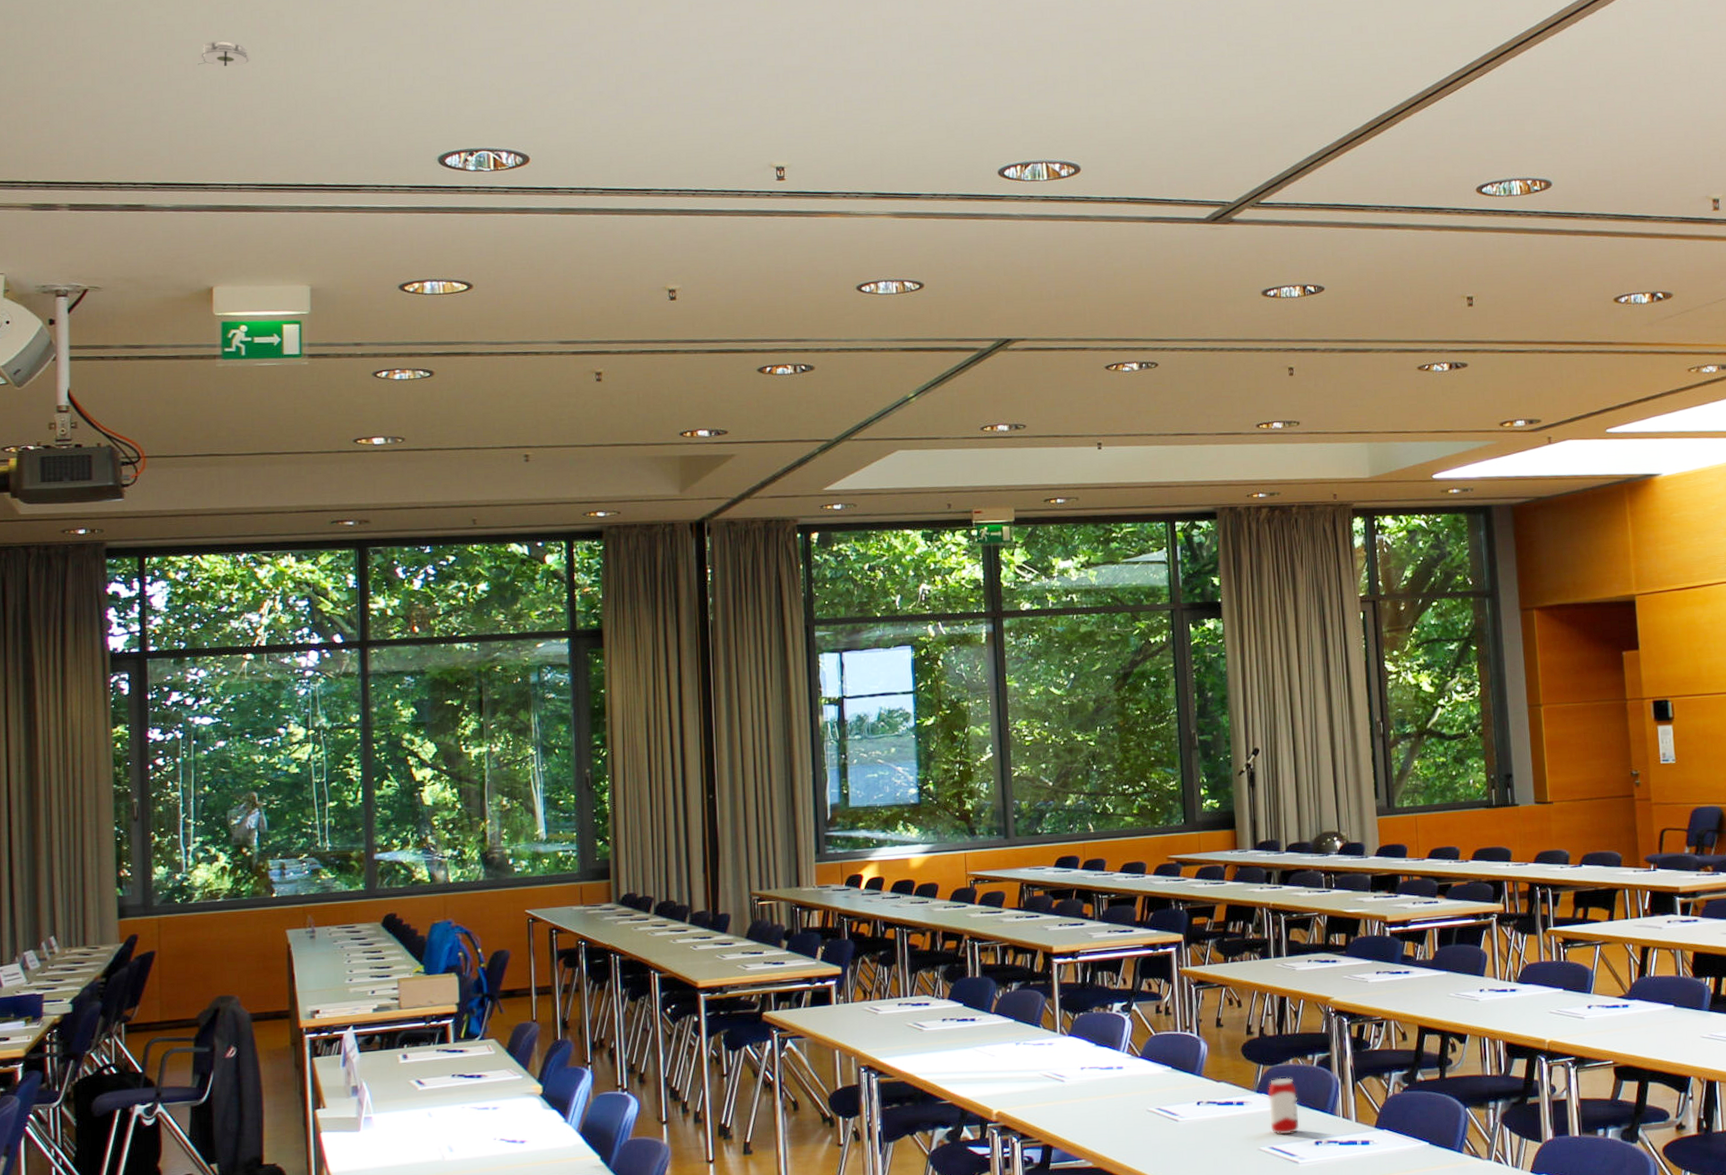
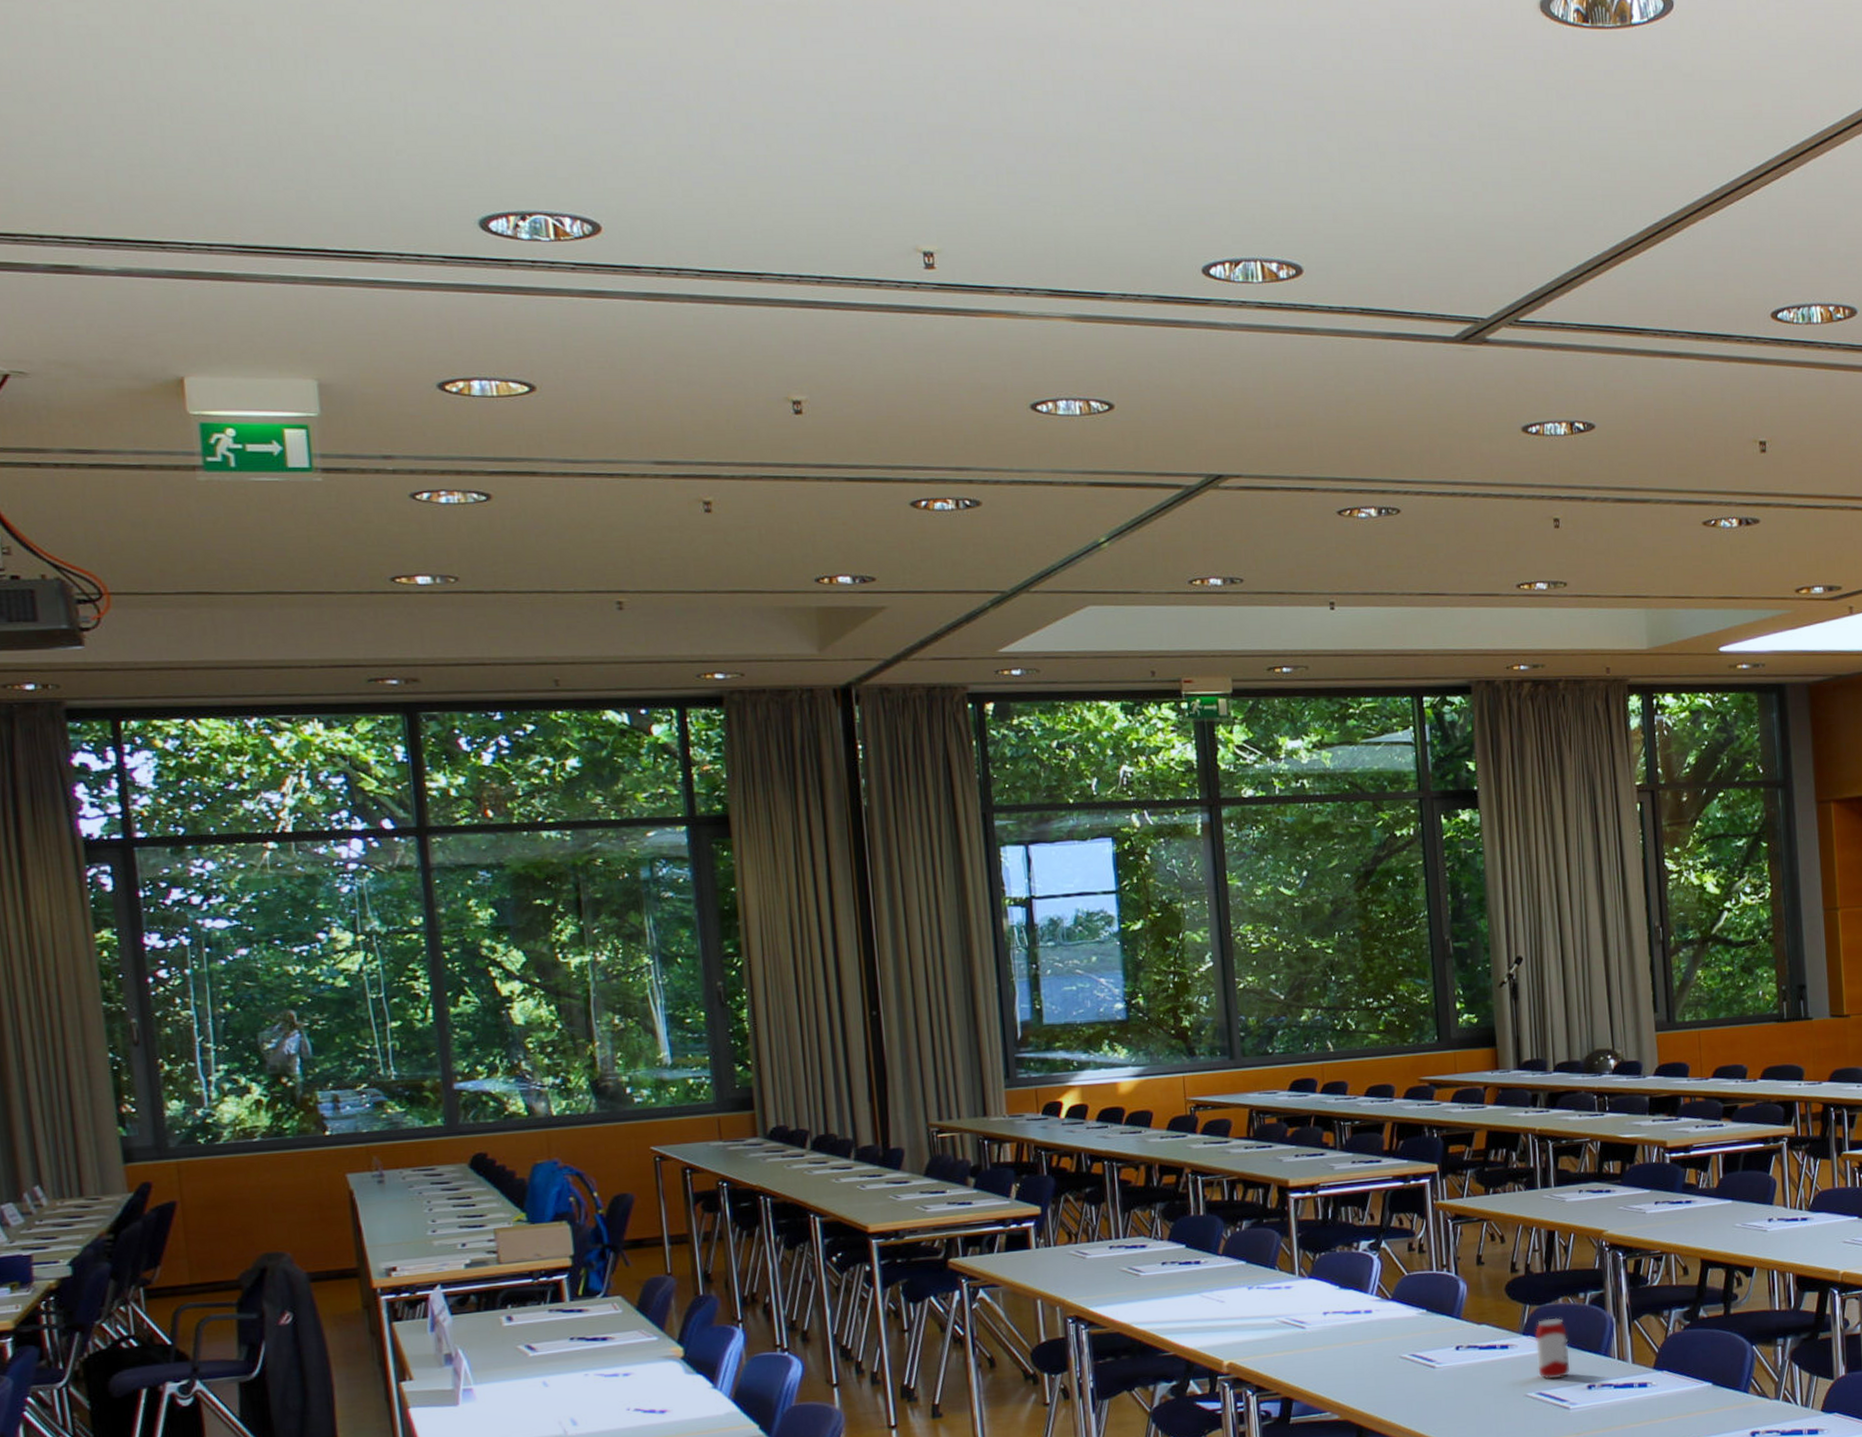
smoke detector: present [198,40,252,67] -> none [138,51,213,87]

